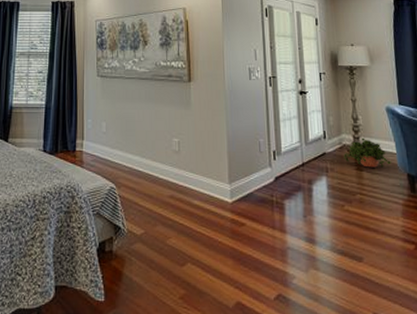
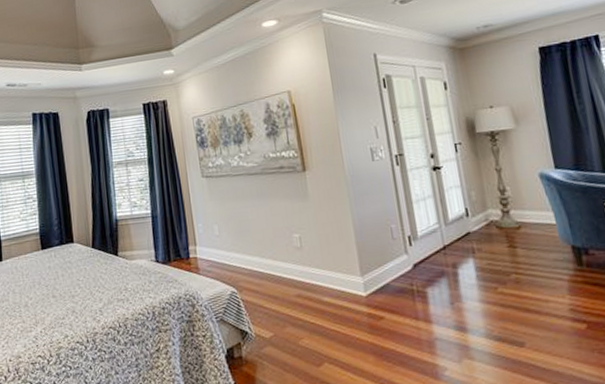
potted plant: present [343,137,392,168] -> none [491,210,552,244]

